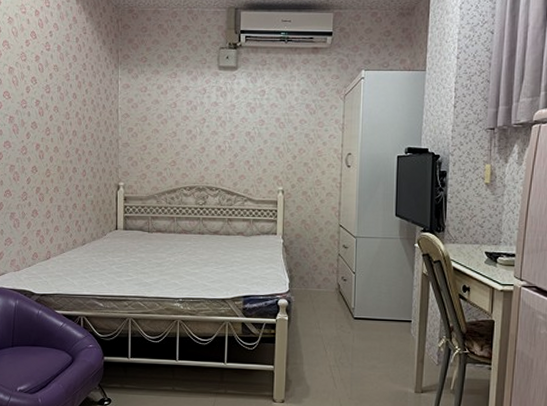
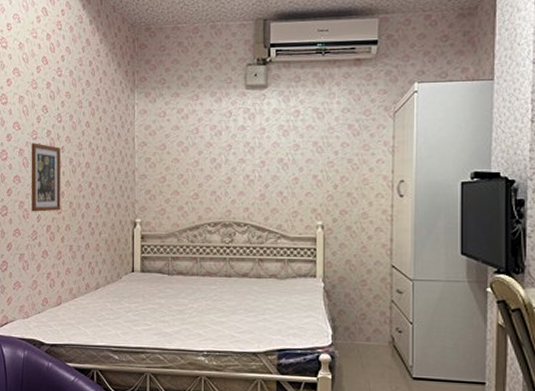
picture frame: none [21,111,50,175] -> present [31,143,61,212]

